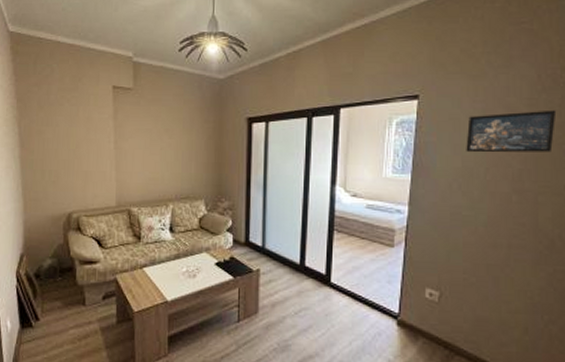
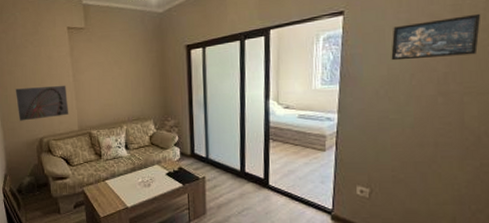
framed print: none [43,151,107,191] -> present [15,85,69,121]

